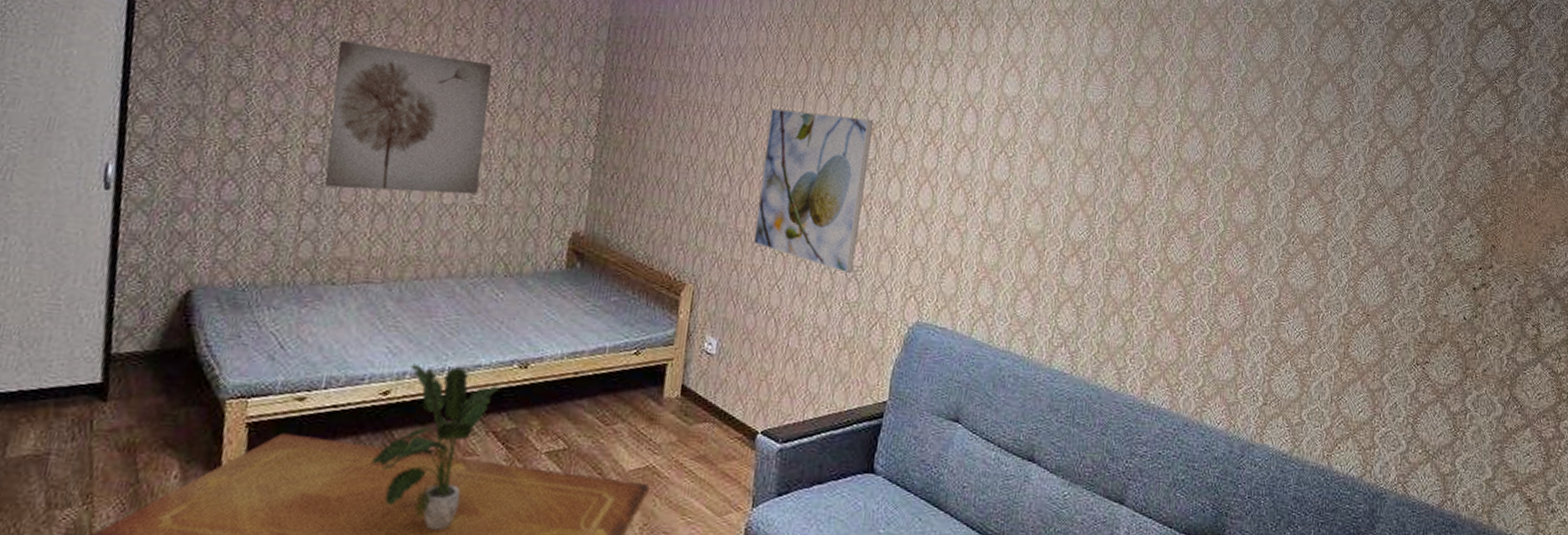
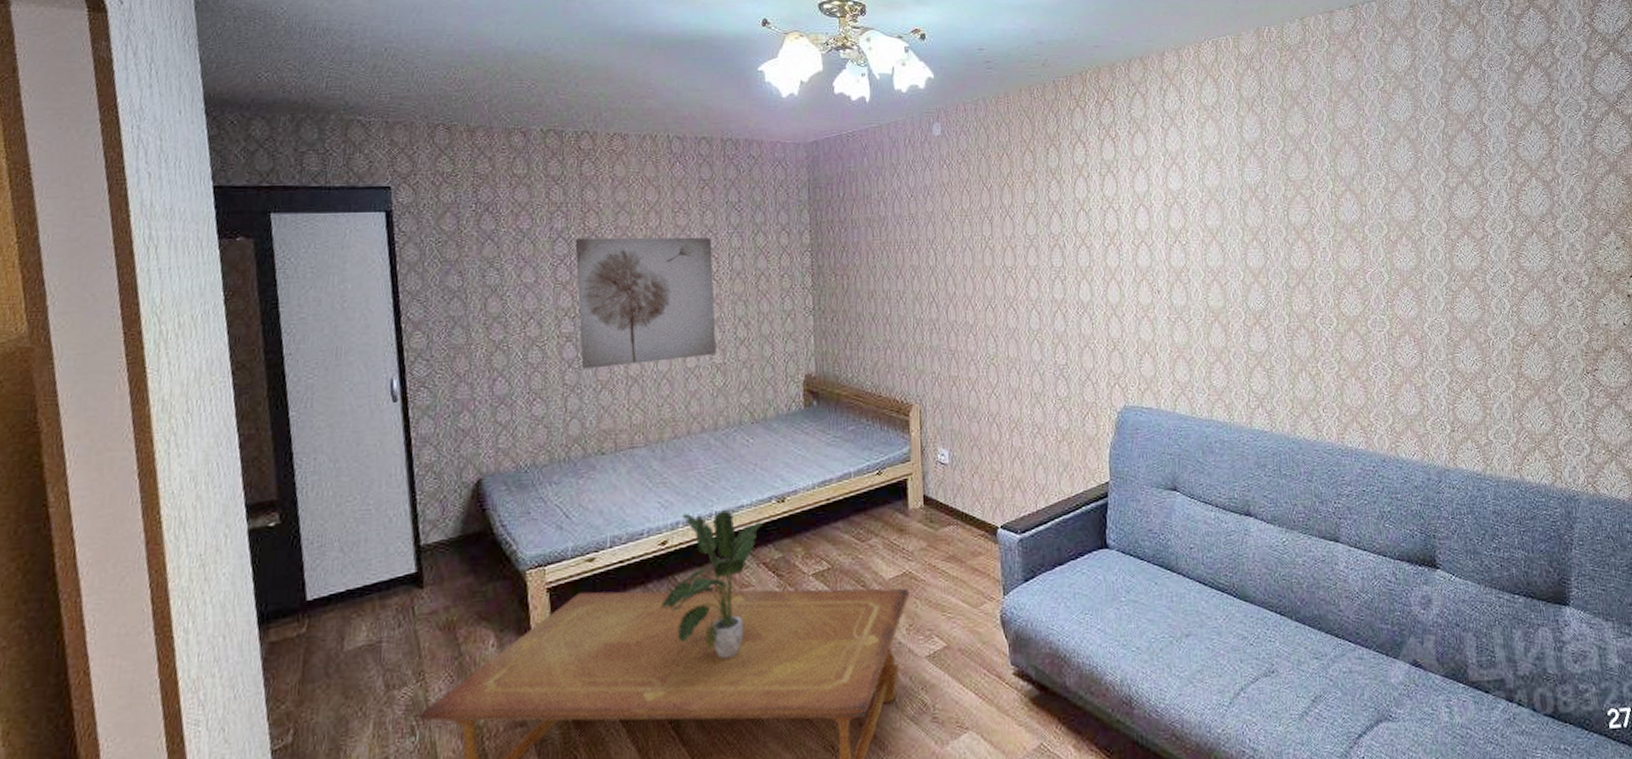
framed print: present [753,108,874,273] -> none [964,231,1060,372]

